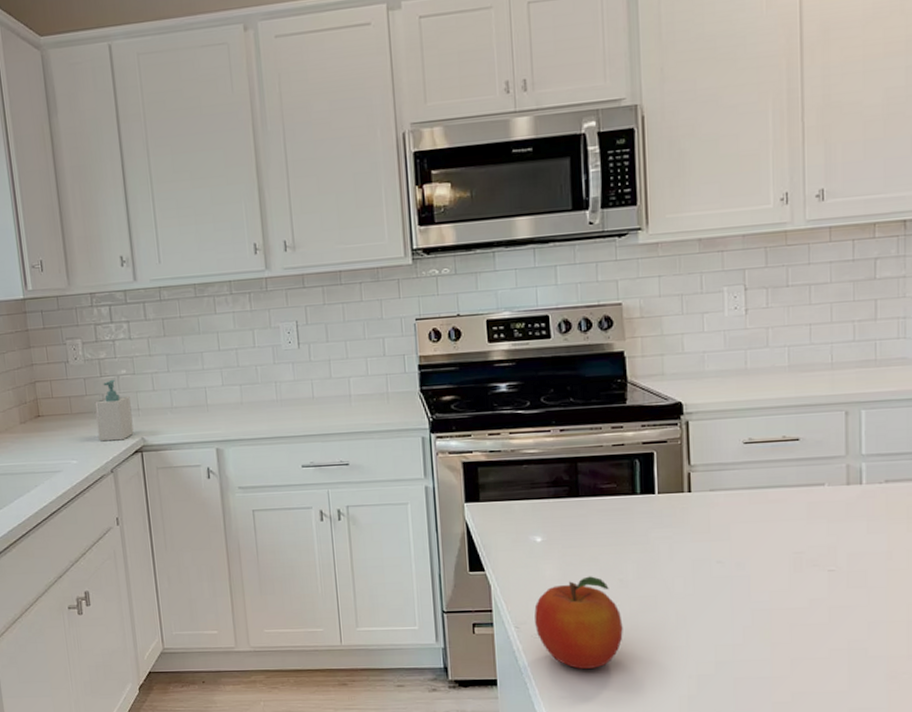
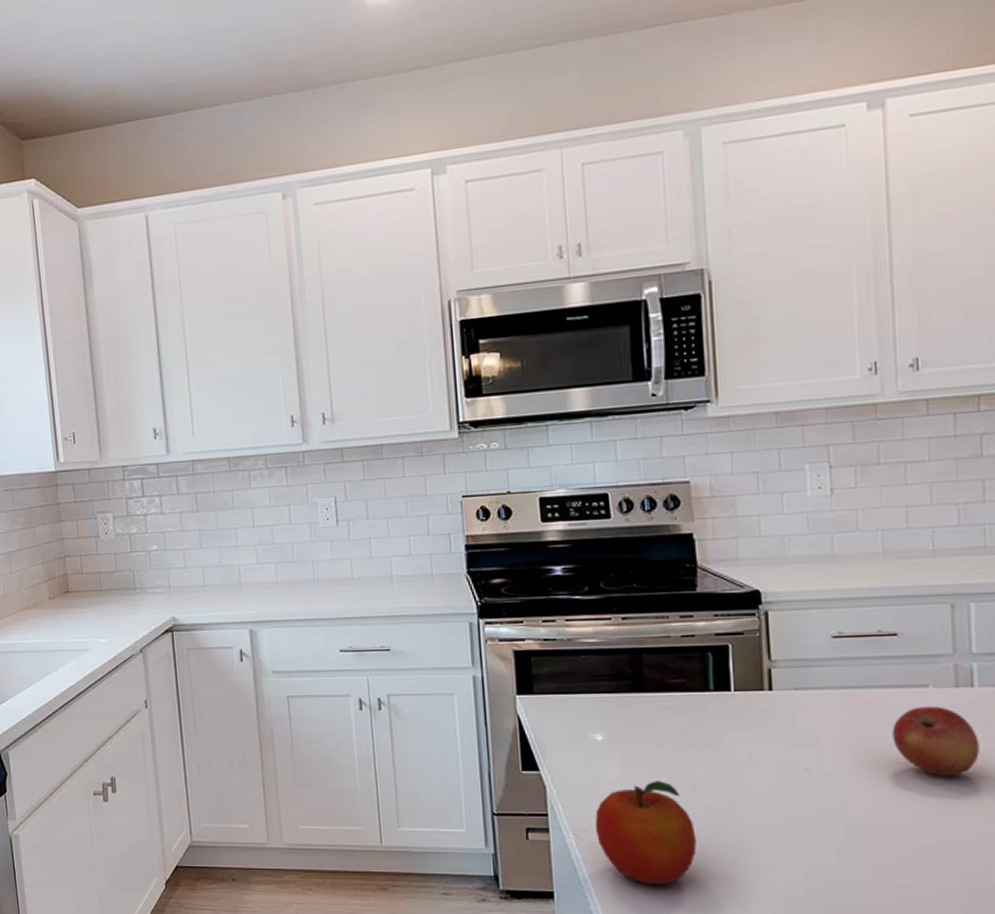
soap bottle: present [94,379,134,442] -> none [125,555,165,620]
apple: none [792,502,865,564] -> present [892,706,980,777]

